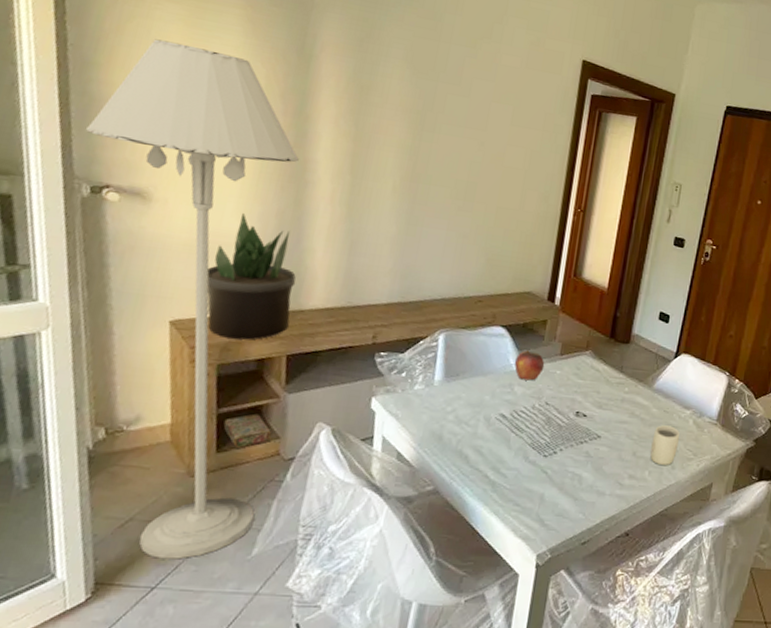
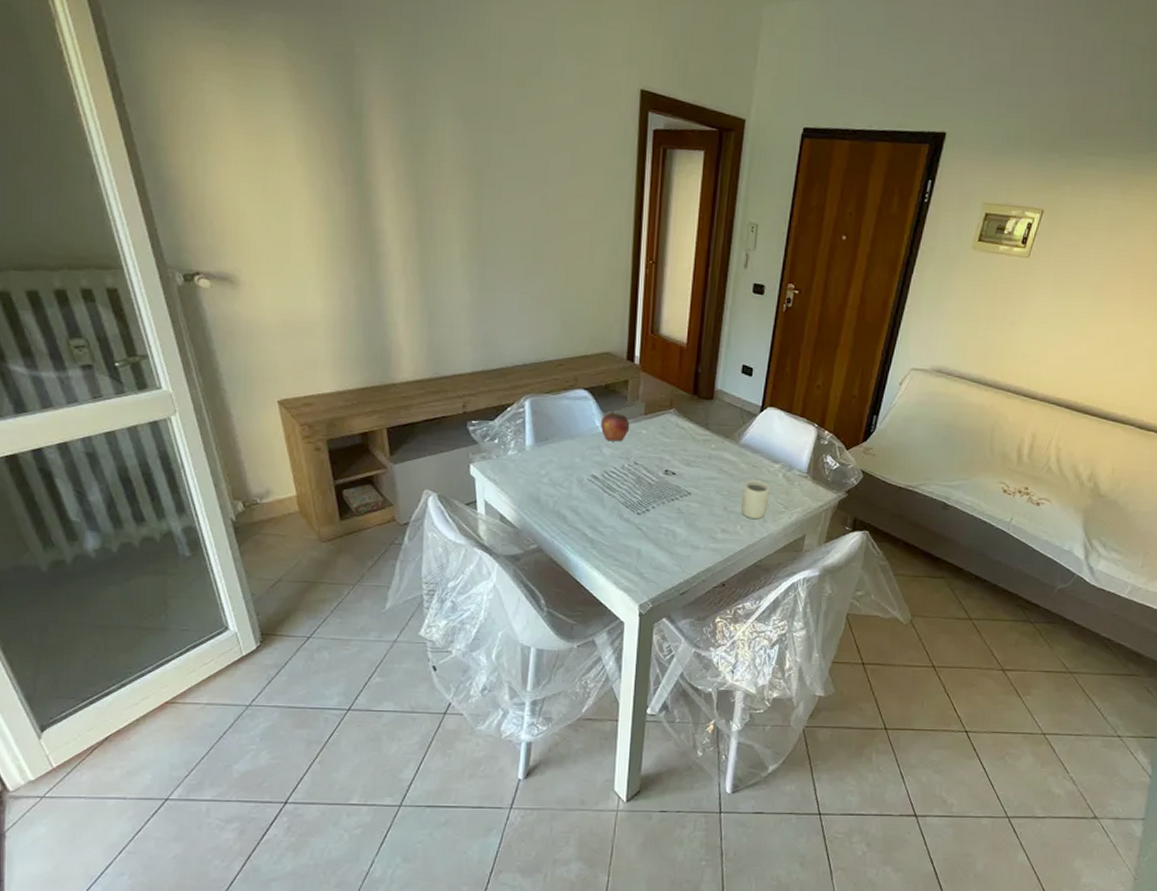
floor lamp: present [86,39,299,560] -> none [167,114,383,614]
planter: present [206,213,296,340] -> none [302,291,384,415]

